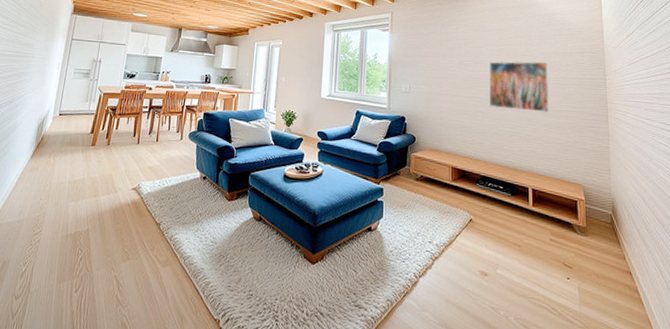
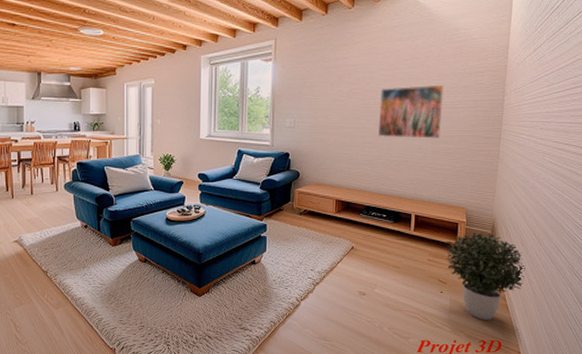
potted plant: none [566,212,655,317] -> present [445,232,526,321]

